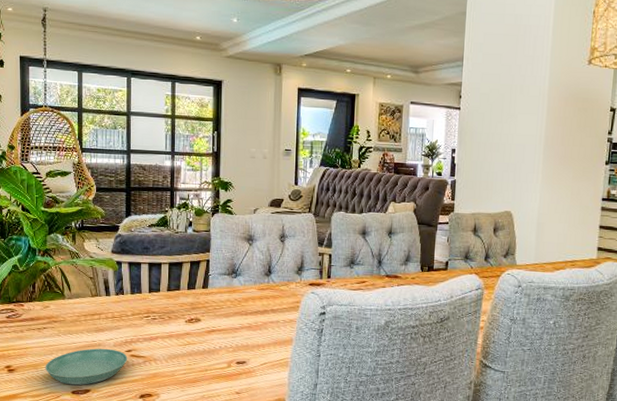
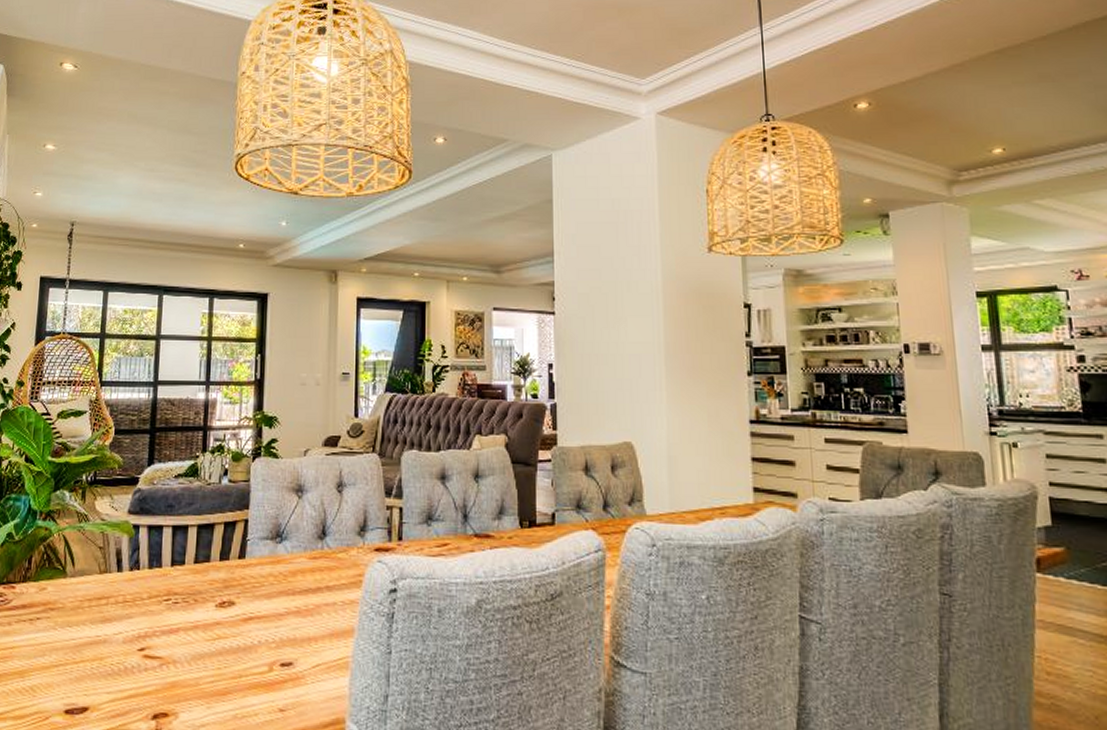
saucer: present [45,348,128,386] -> none [33,646,140,701]

